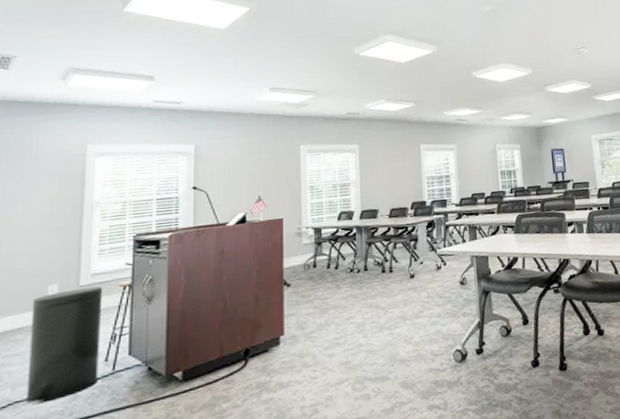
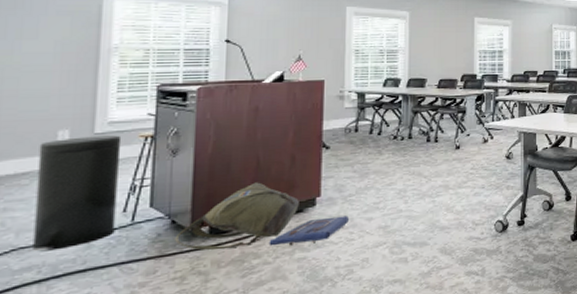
backpack: none [151,324,264,396] -> present [175,182,299,250]
tote bag: none [237,353,313,389] -> present [269,215,350,246]

